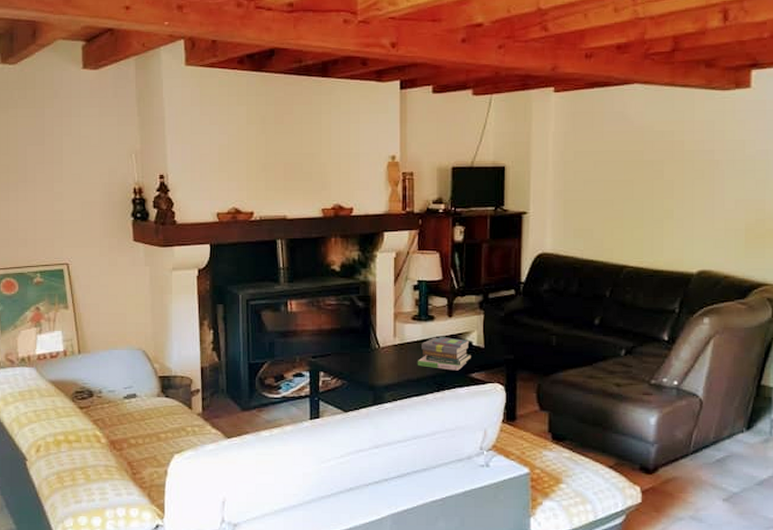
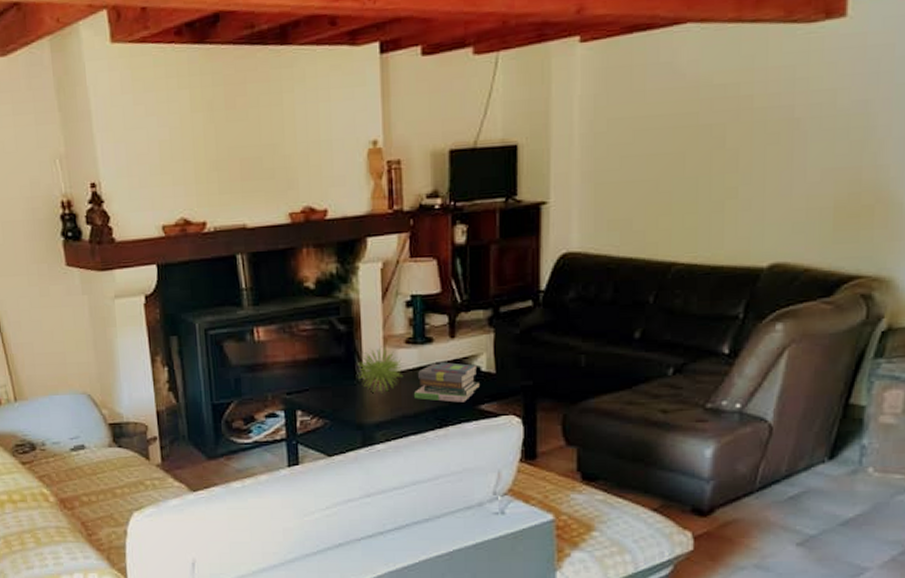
plant: none [371,321,410,362] -> present [356,346,404,395]

